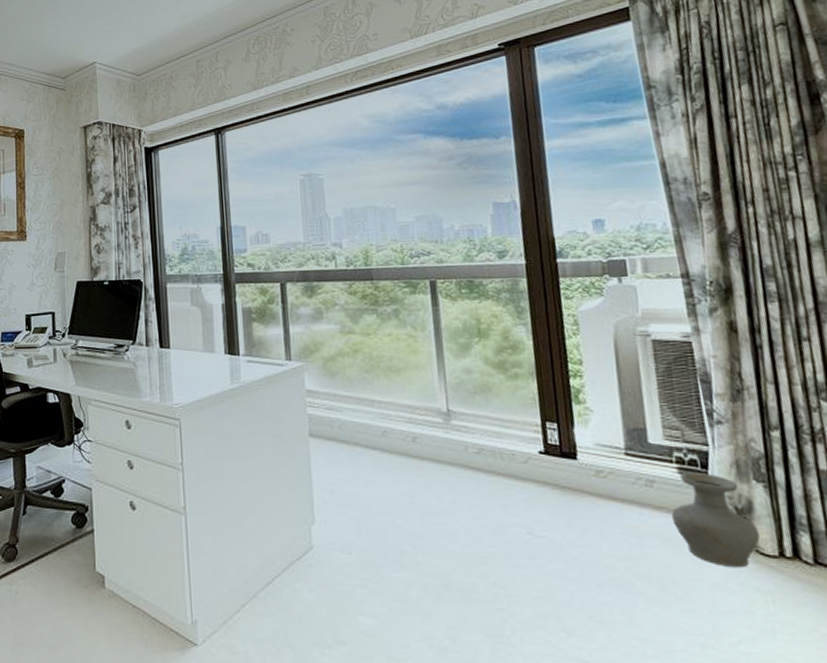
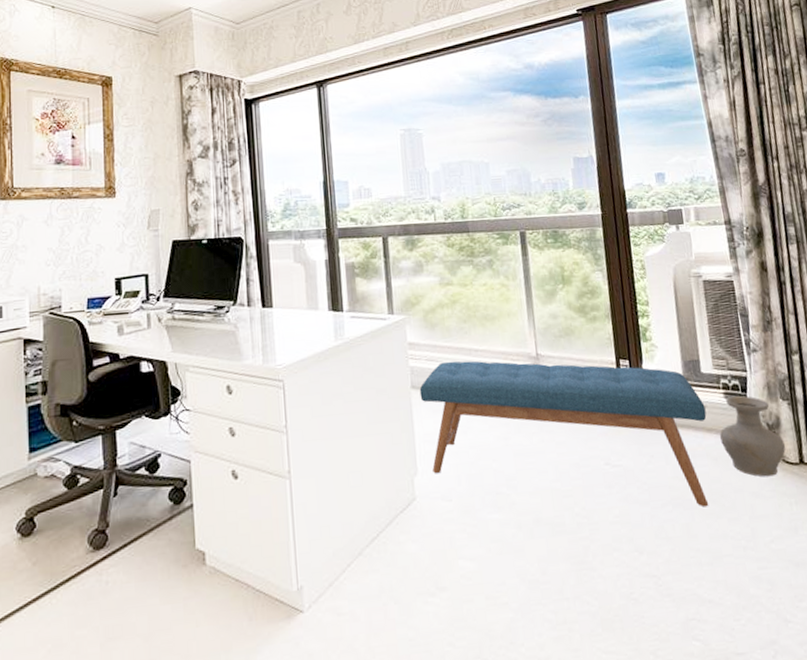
bench: none [317,411,657,593] -> present [419,360,709,507]

